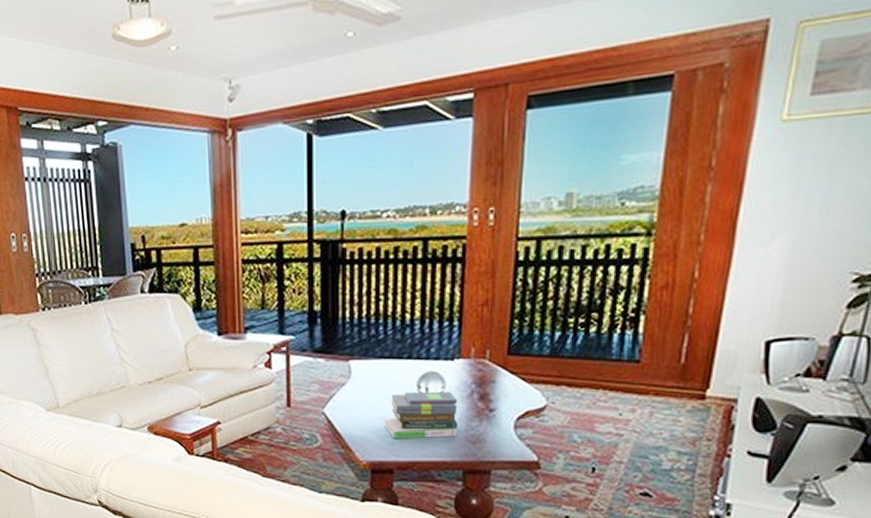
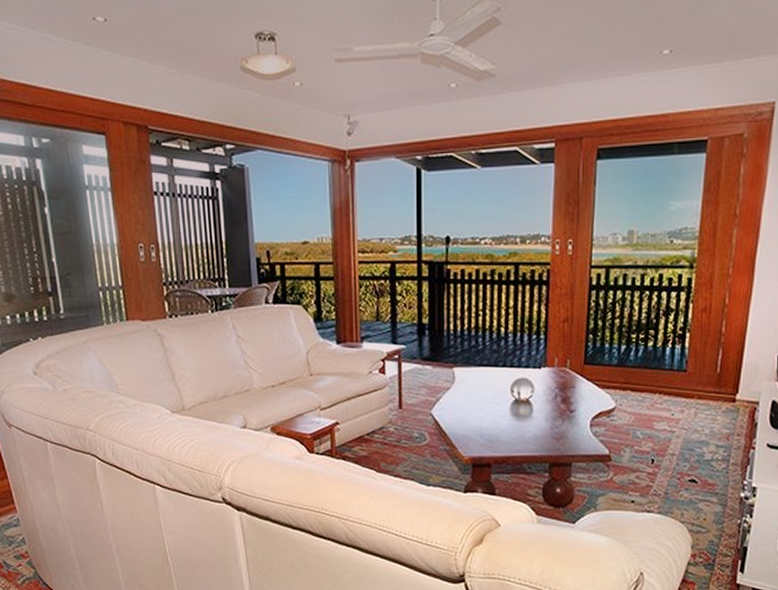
books: present [383,391,458,439] -> none [483,395,545,437]

